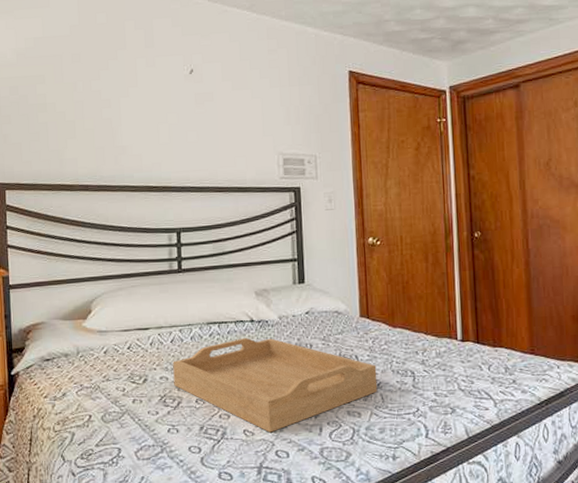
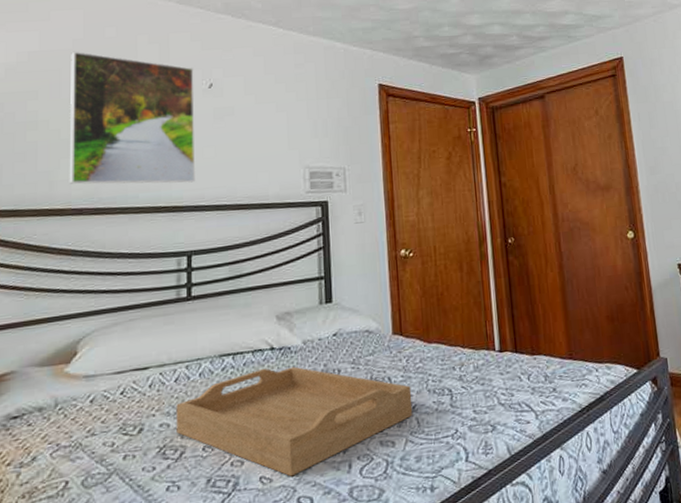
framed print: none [69,37,181,165] -> present [69,51,195,184]

